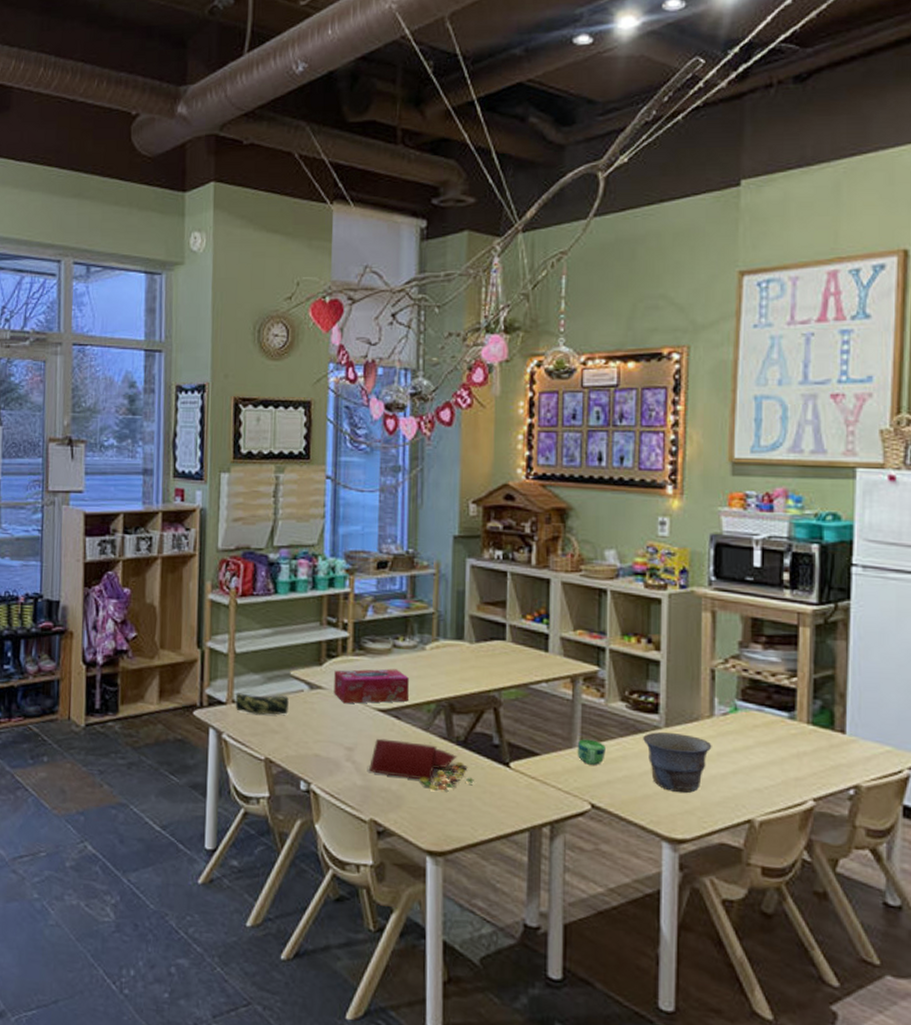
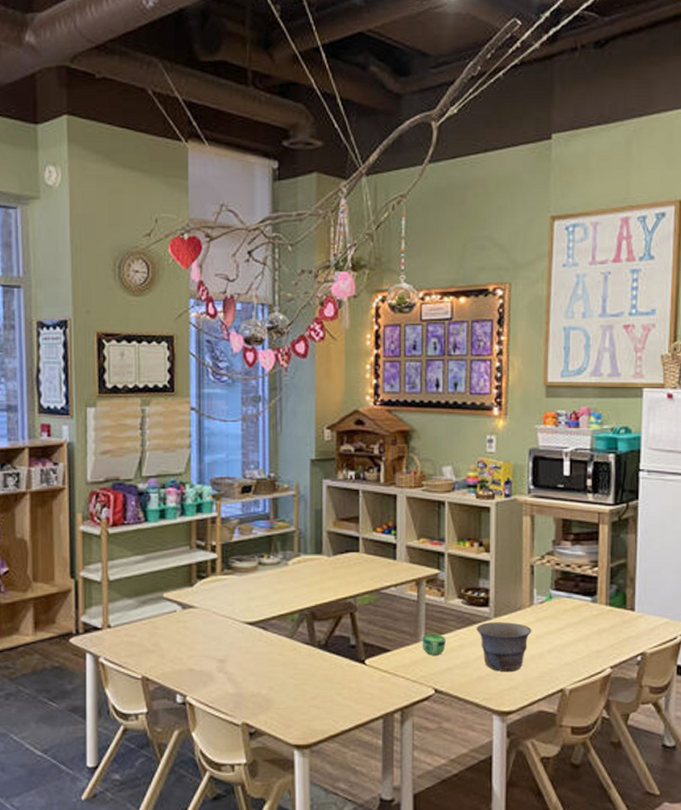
pencil case: present [234,693,289,715] -> none [109,617,163,636]
tissue box: present [334,668,409,704] -> none [205,585,274,620]
candy bag: present [369,738,474,791] -> none [240,648,334,691]

